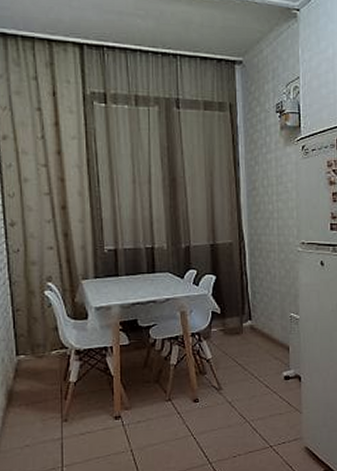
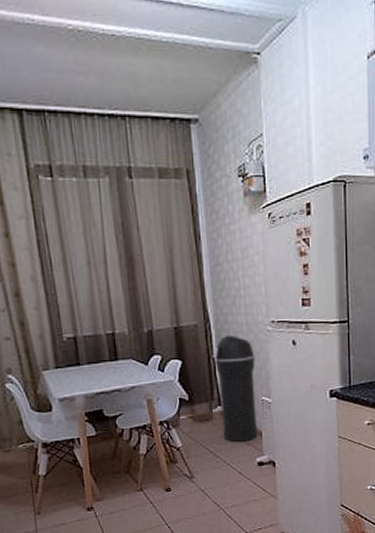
trash can: none [245,253,286,355] -> present [212,334,258,442]

